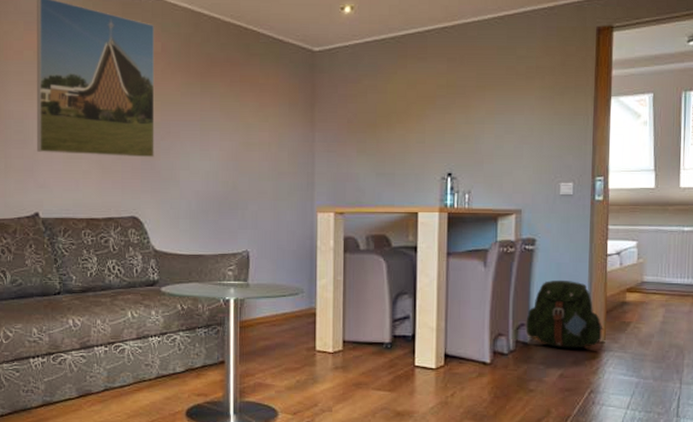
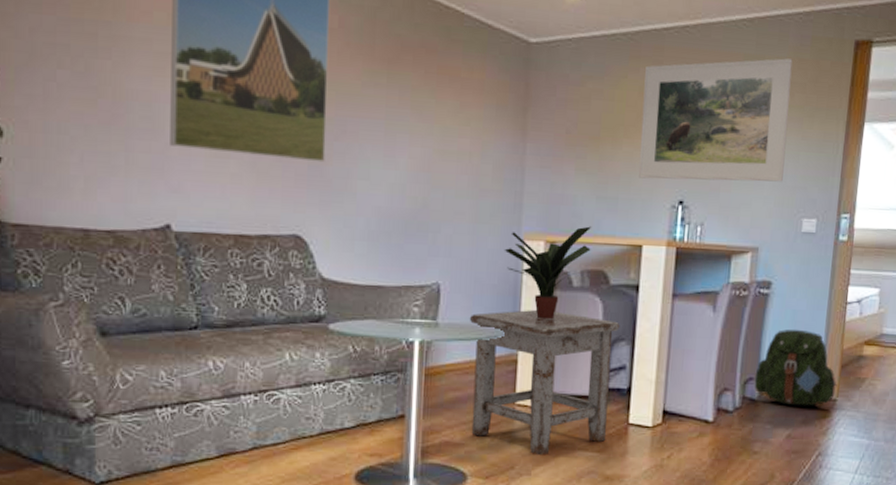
stool: none [274,270,403,395] -> present [469,309,620,456]
potted plant: none [300,198,374,278] -> present [504,226,592,320]
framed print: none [410,47,541,156] -> present [638,58,793,182]

